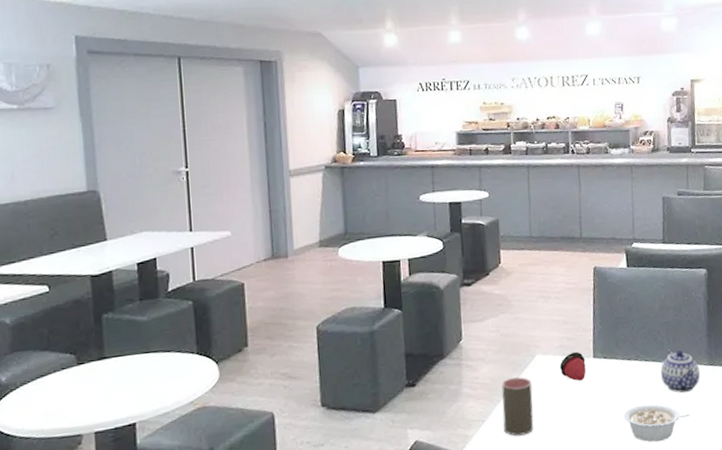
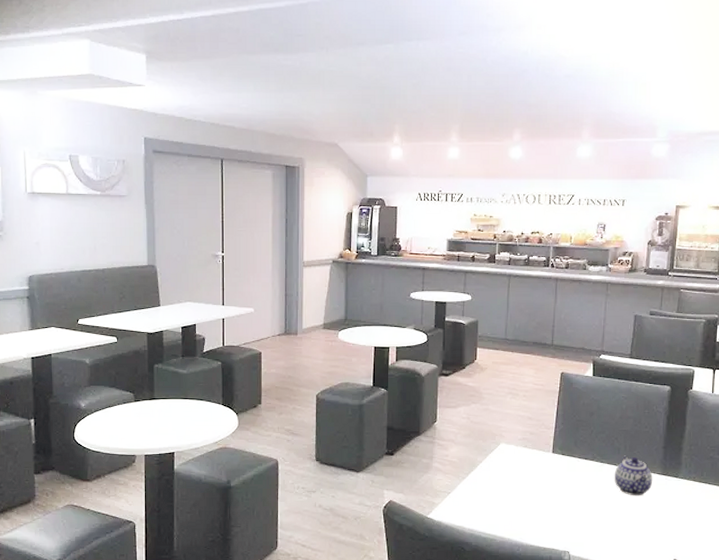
cup: present [501,377,534,436] -> none [466,460,494,510]
fruit: present [559,351,586,381] -> none [520,445,545,472]
legume: present [624,404,691,442] -> none [575,501,639,535]

